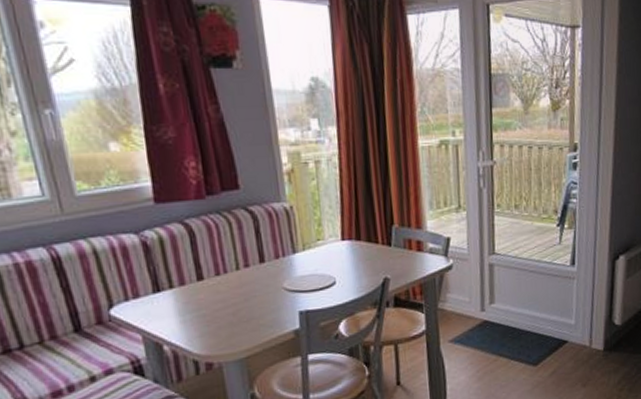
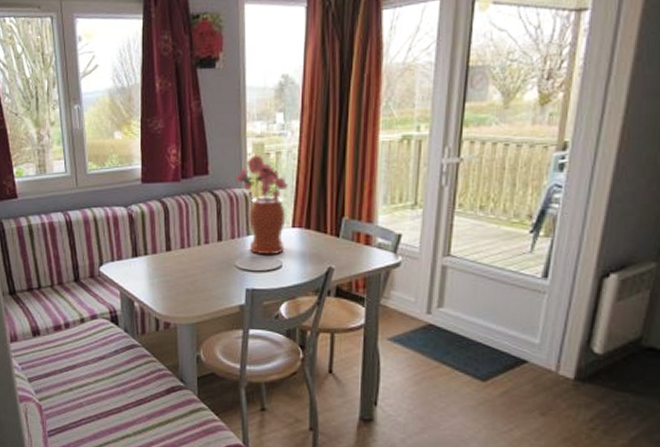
potted flower: none [271,164,336,273] -> present [235,154,288,255]

